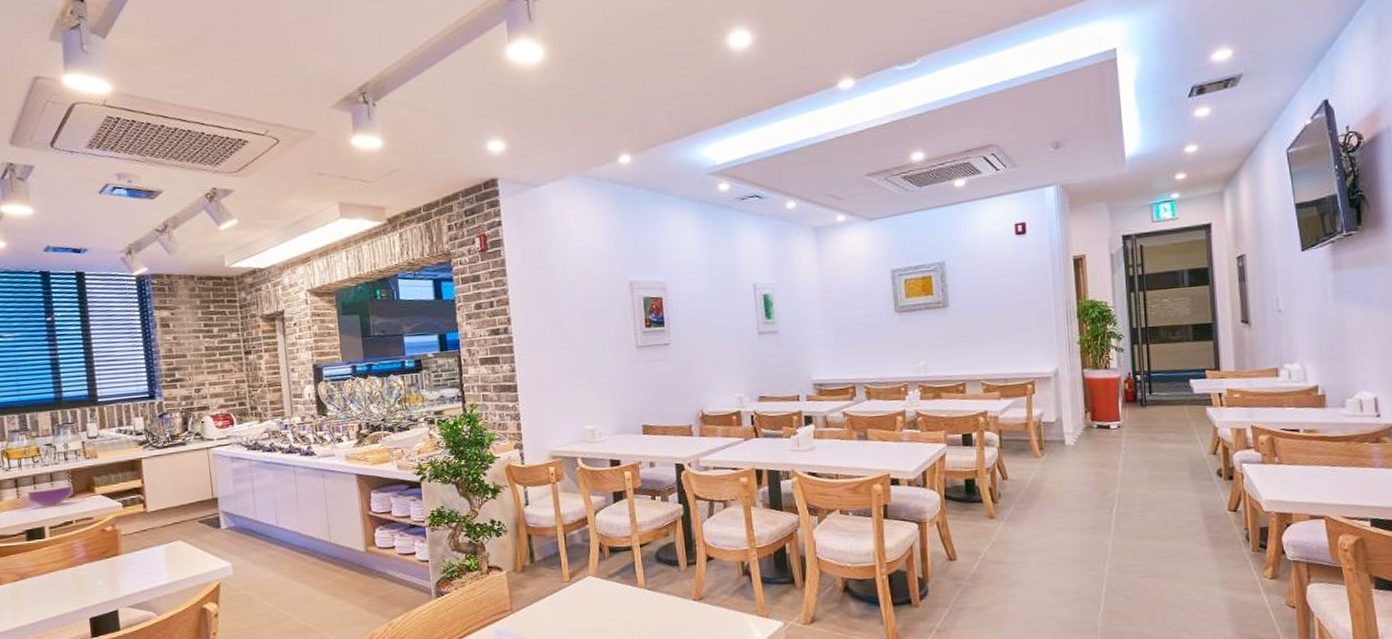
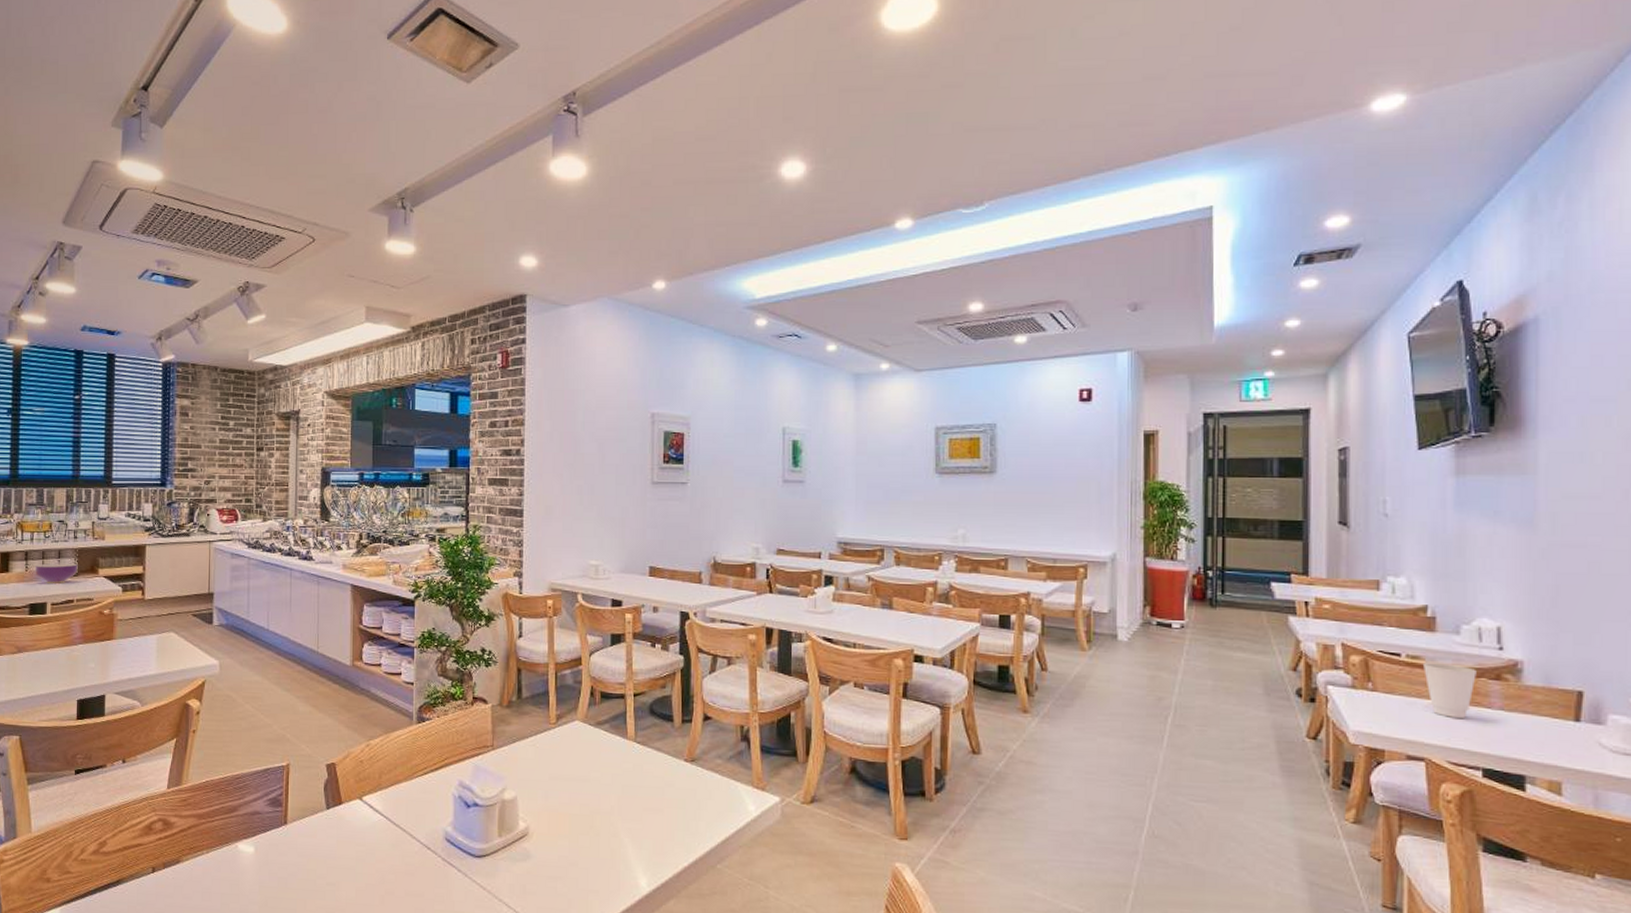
cup: none [1317,433,1361,480] -> present [1422,663,1476,719]

